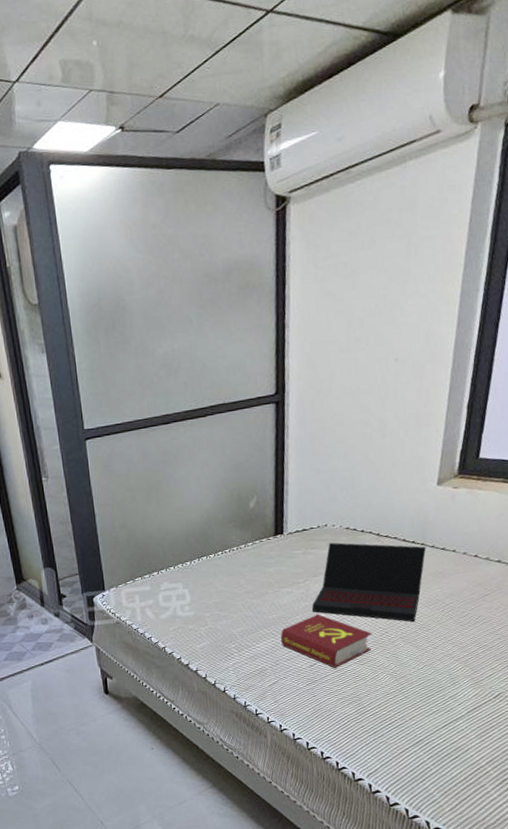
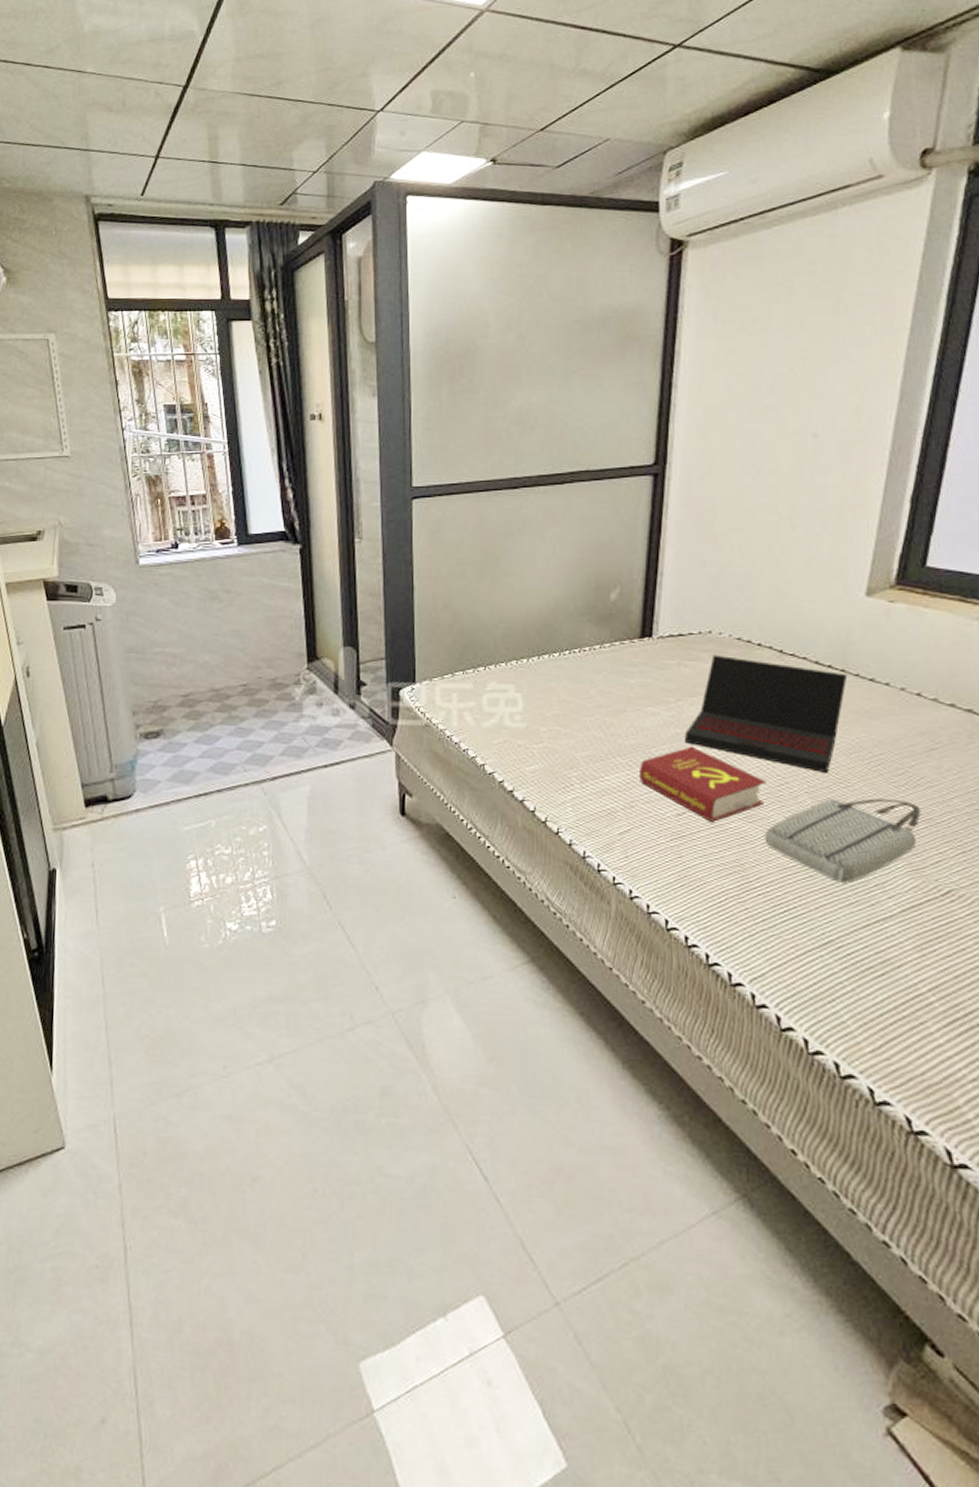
tote bag: none [373,634,479,699] -> present [765,798,921,883]

